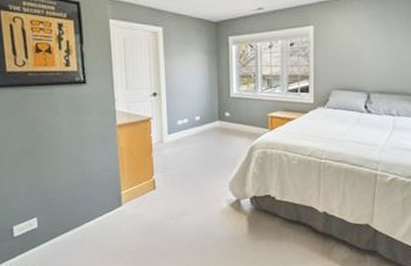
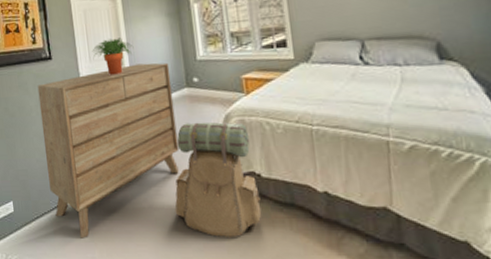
dresser: none [69,95,207,251] -> present [37,62,179,239]
potted plant: none [129,69,172,104] -> present [92,38,134,75]
backpack: none [198,152,272,249] -> present [175,122,262,238]

